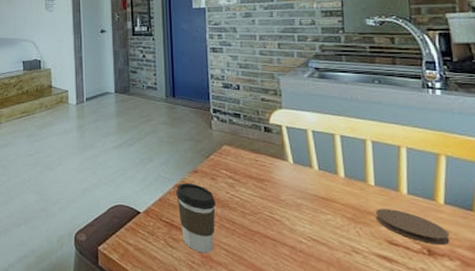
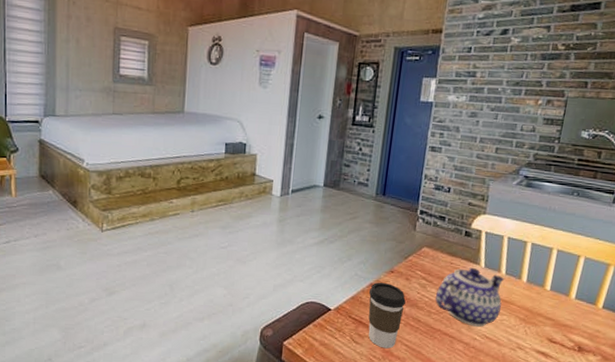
teapot: none [247,163,322,228] -> present [435,267,505,327]
coaster: present [375,208,450,245] -> none [543,311,599,343]

